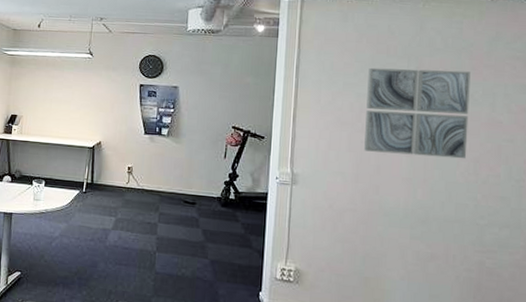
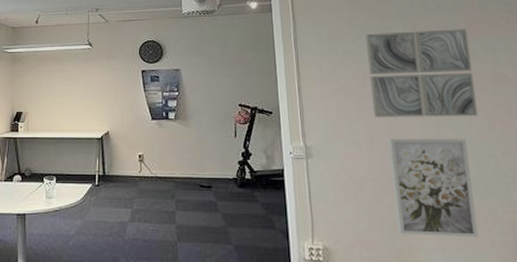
wall art: none [369,172,449,273] -> present [388,138,479,238]

